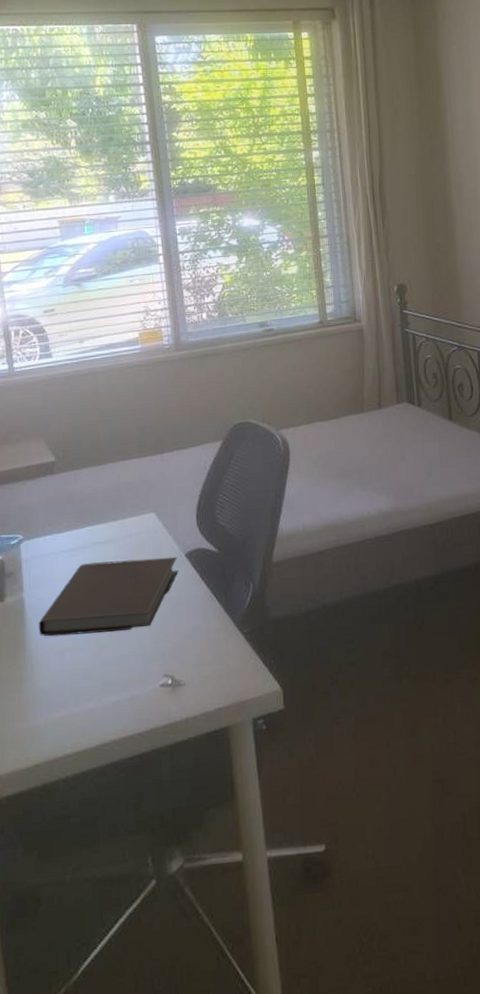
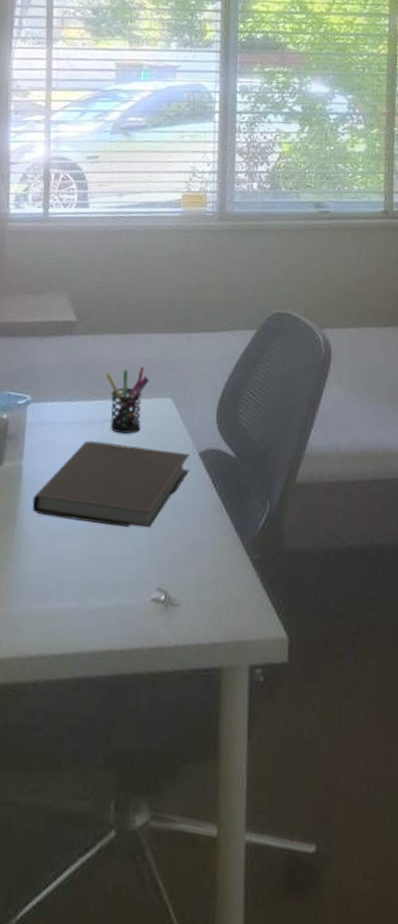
pen holder: none [90,490,132,552] -> present [105,366,149,435]

